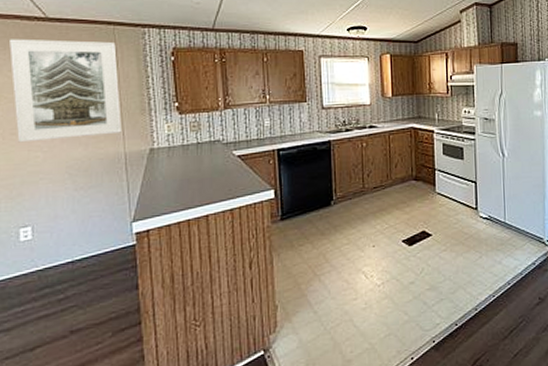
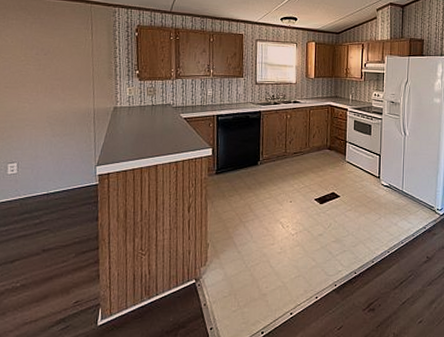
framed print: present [9,39,122,143] -> none [8,10,93,95]

